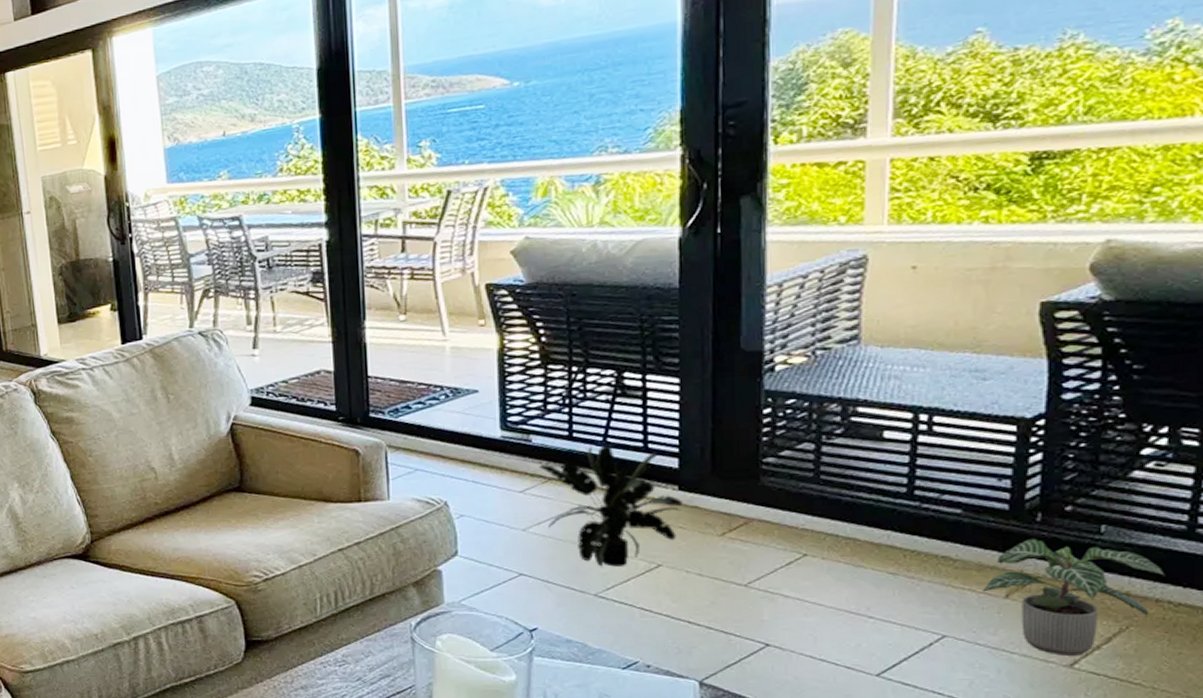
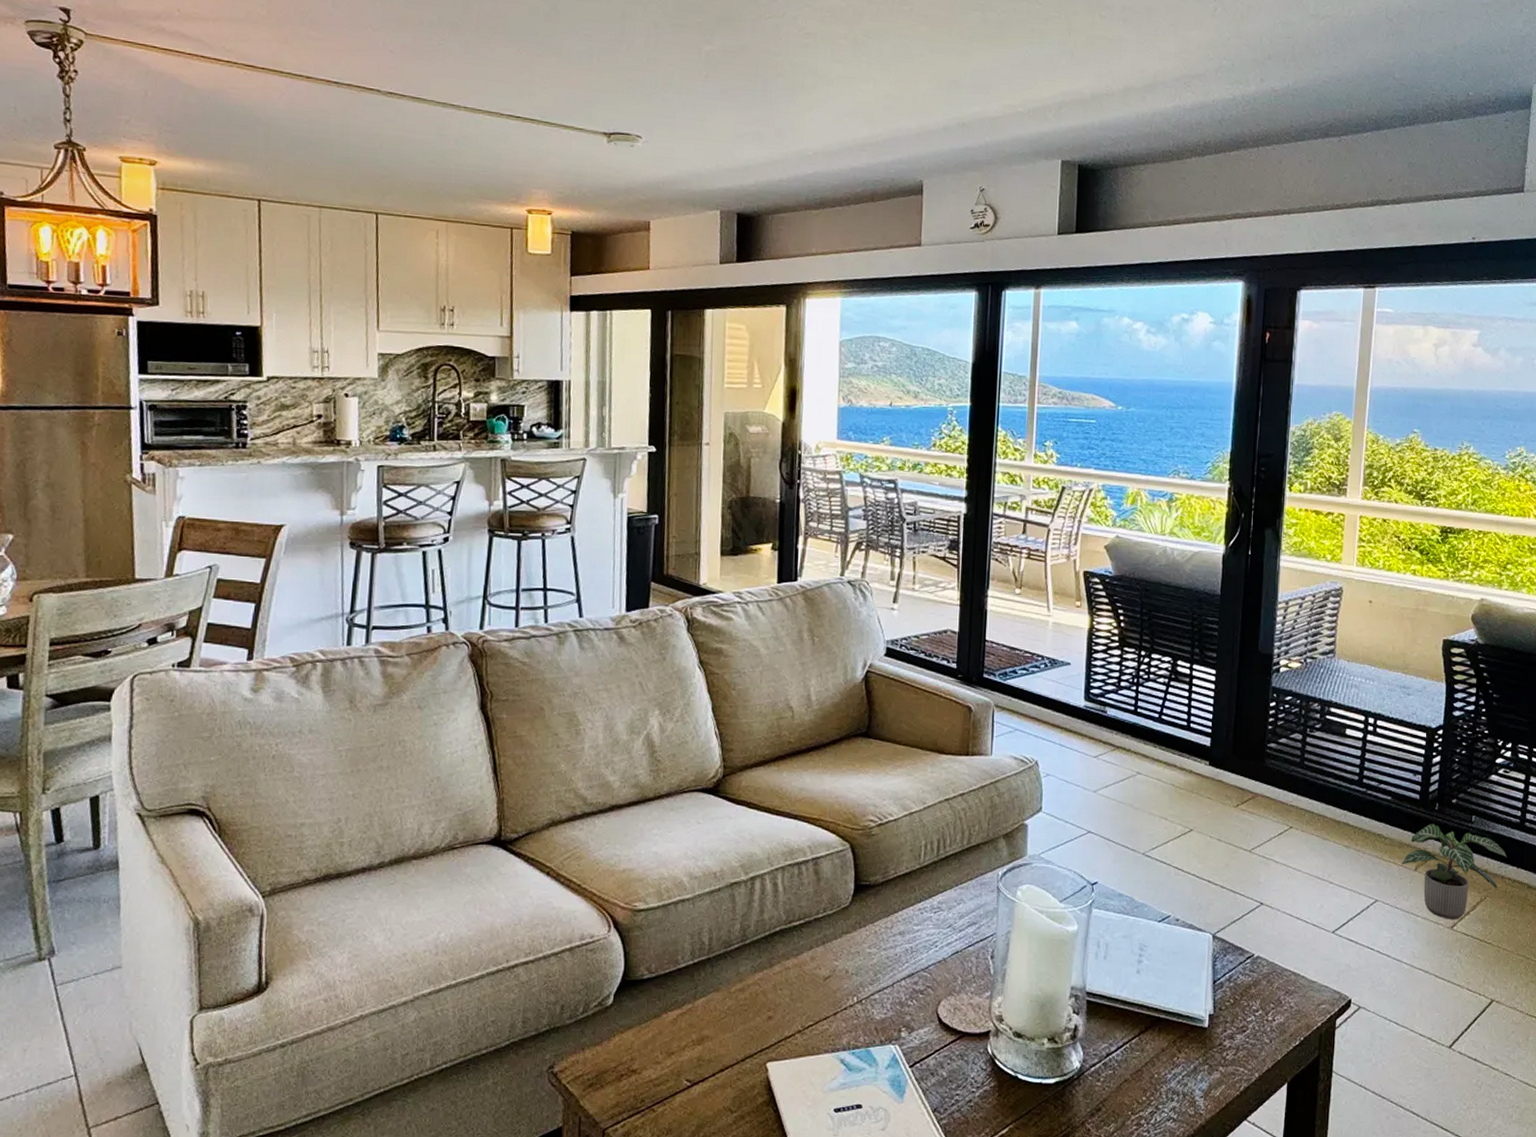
potted plant: present [538,444,682,567] -> none [1110,721,1211,829]

